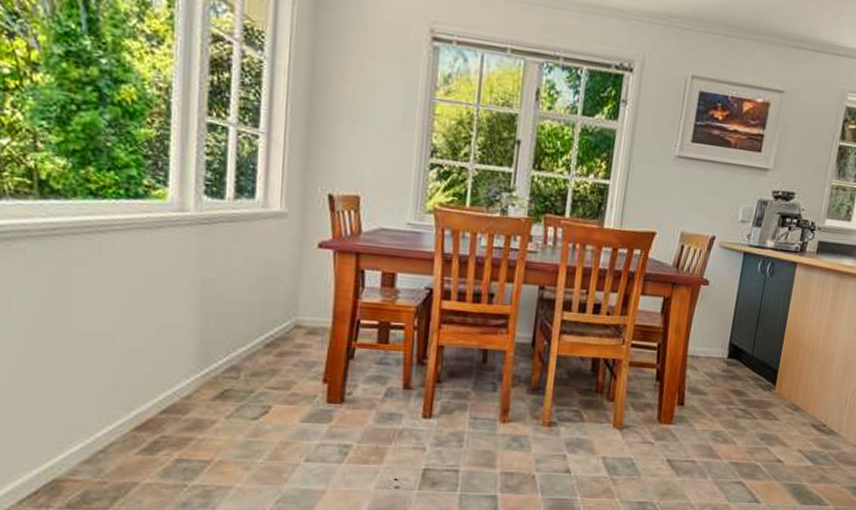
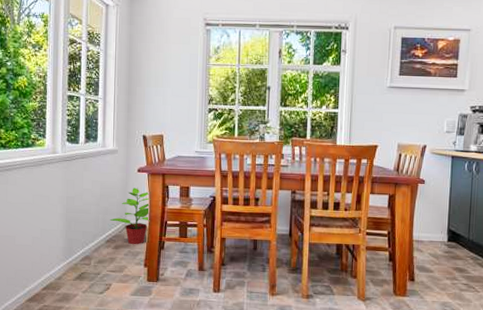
potted plant: none [272,270,338,352] -> present [110,187,151,245]

